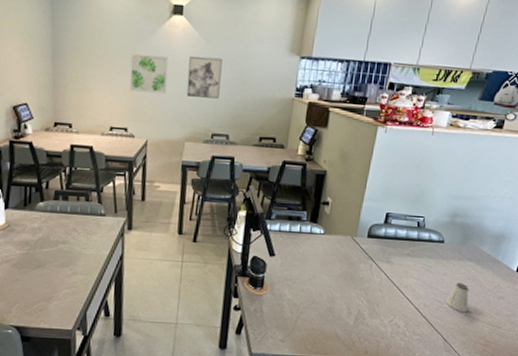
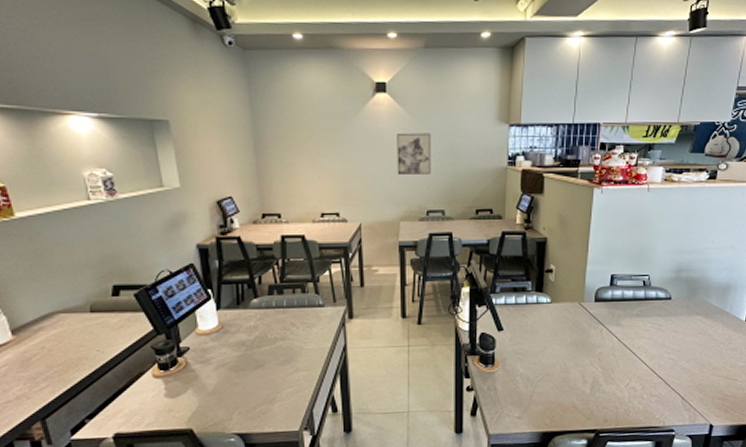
wall art: present [129,54,169,94] -> none [336,135,376,174]
saltshaker: present [445,282,470,313] -> none [679,338,703,369]

